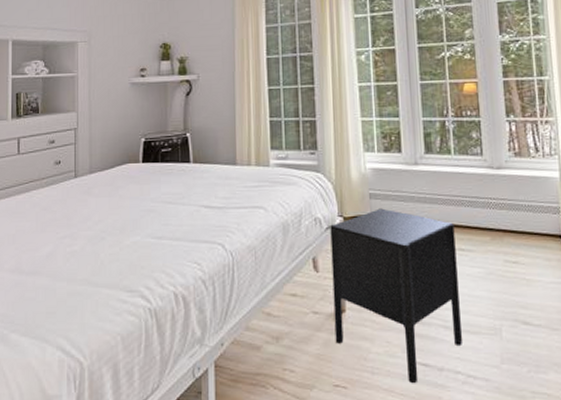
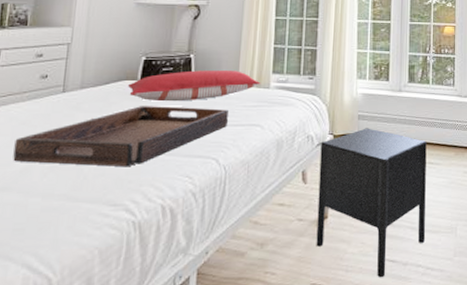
serving tray: none [39,188,230,253] -> present [13,106,228,167]
pillow: none [132,148,260,184] -> present [128,70,261,102]

